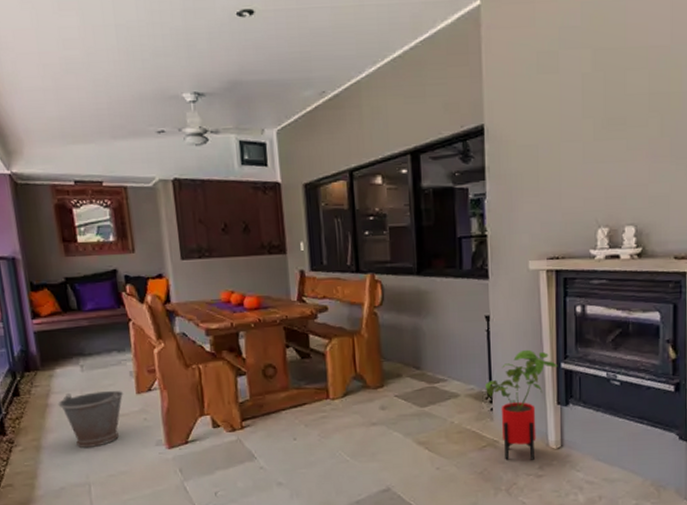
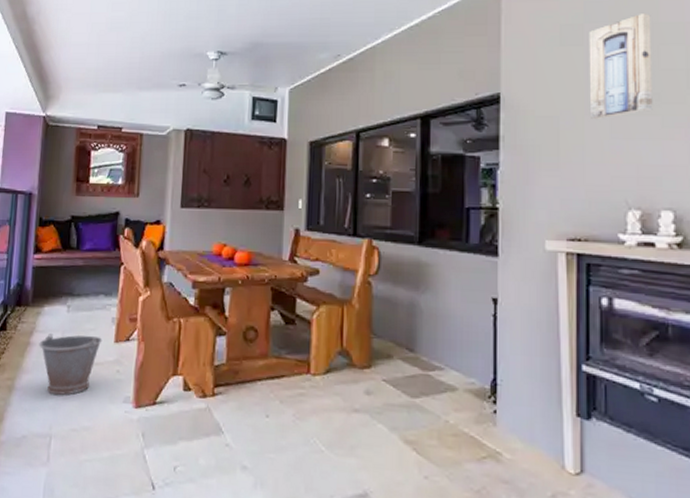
house plant: present [484,349,558,460] -> none [487,343,578,485]
wall art: none [563,37,619,145] -> present [589,12,653,119]

